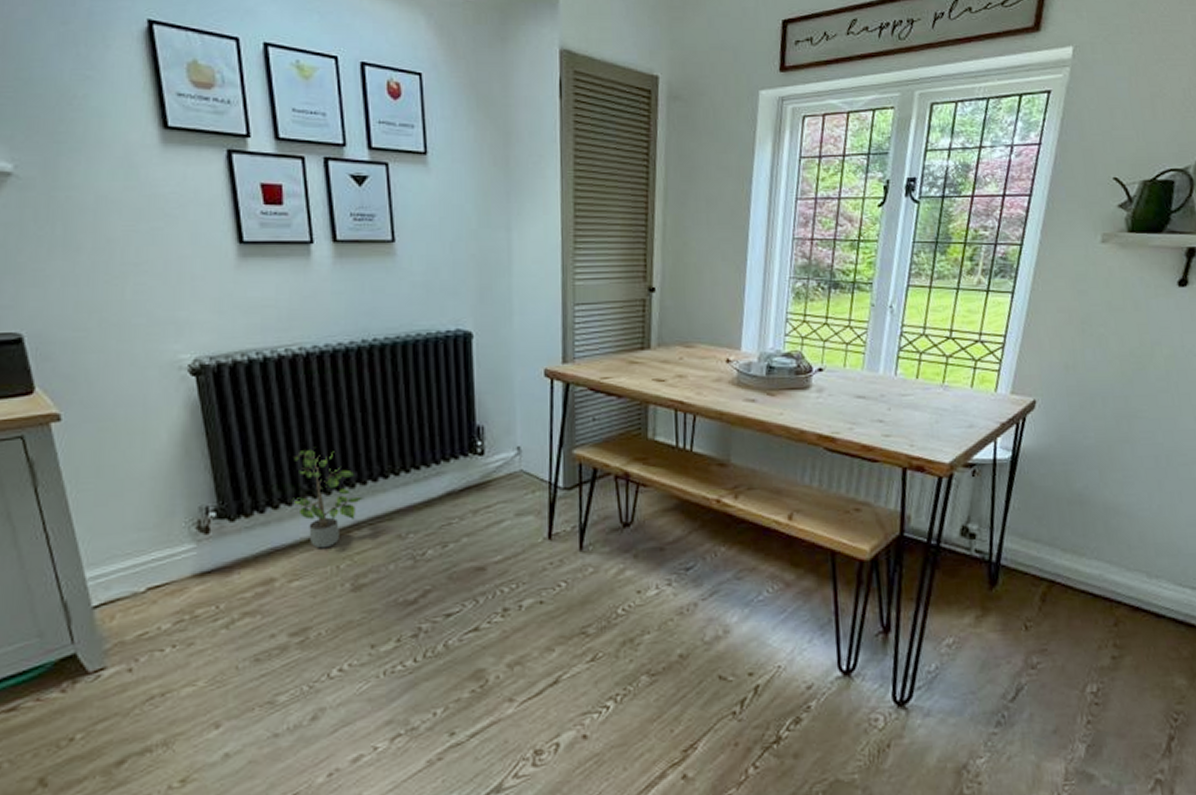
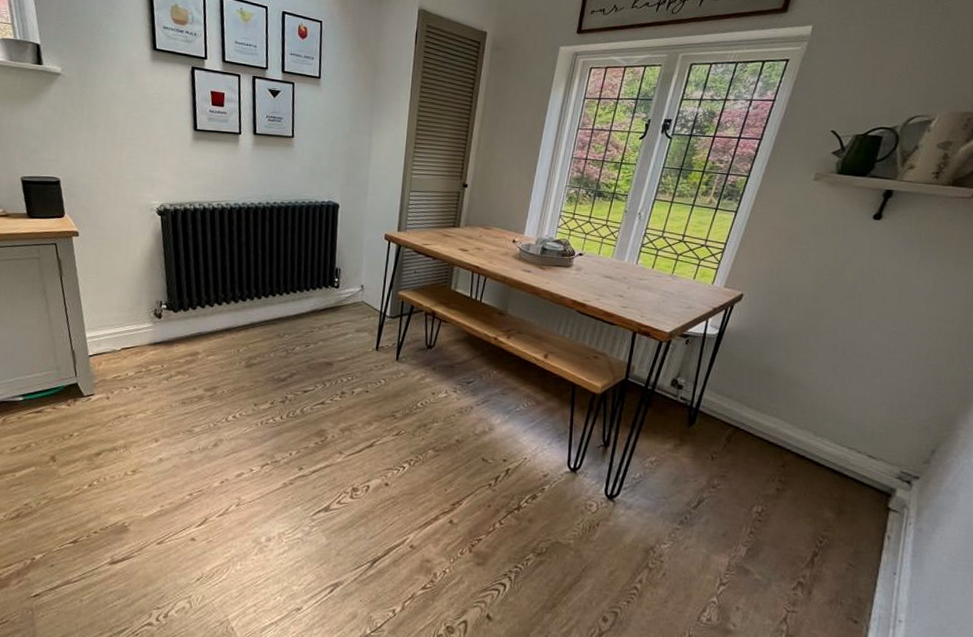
potted plant: present [291,447,364,549] -> none [213,270,259,338]

